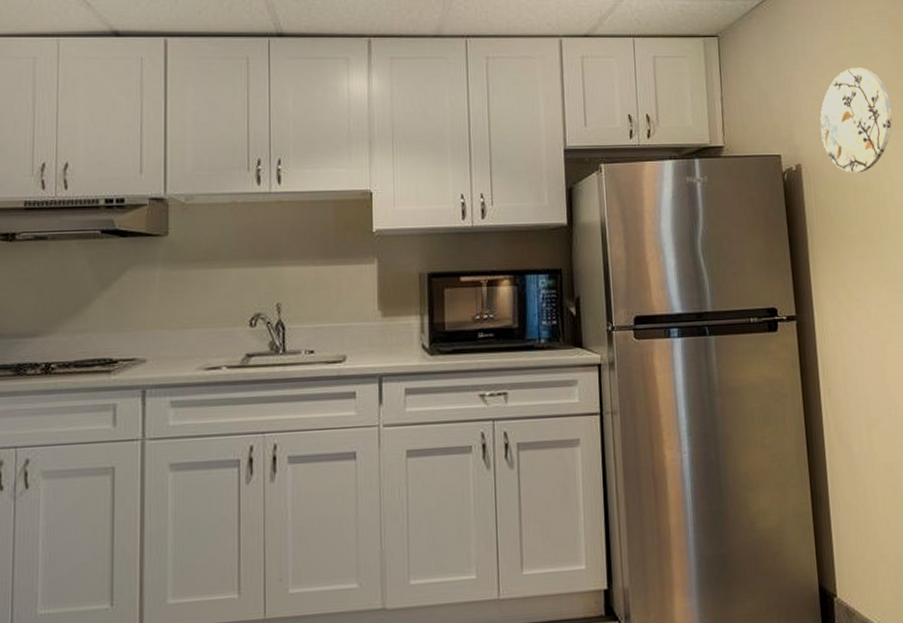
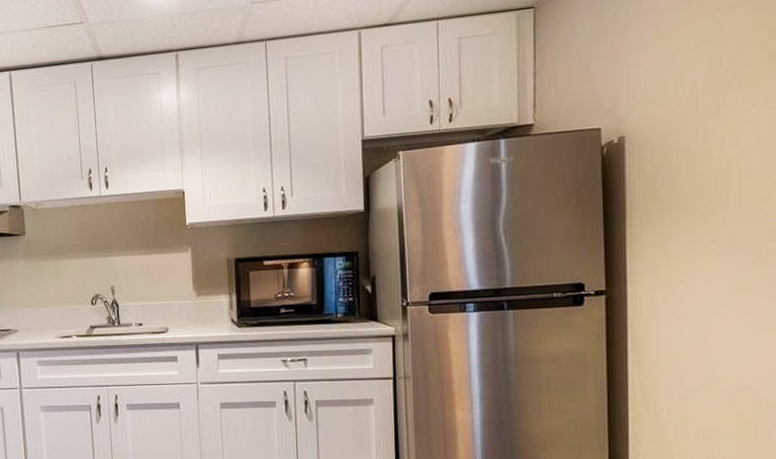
decorative plate: present [820,67,893,173] -> none [651,21,748,142]

